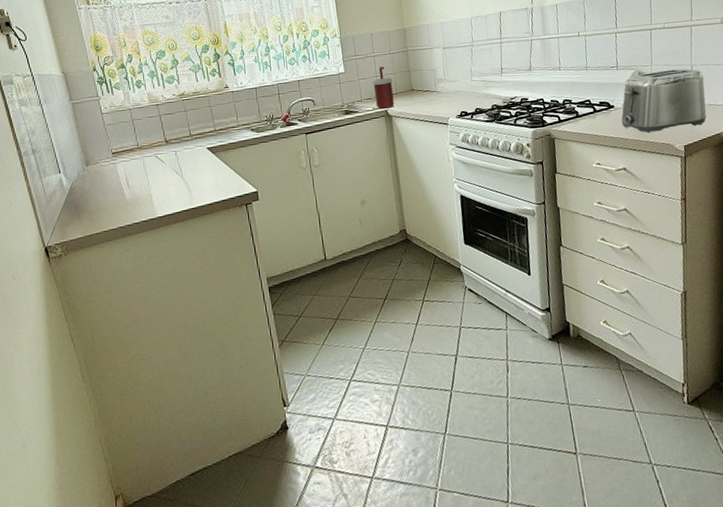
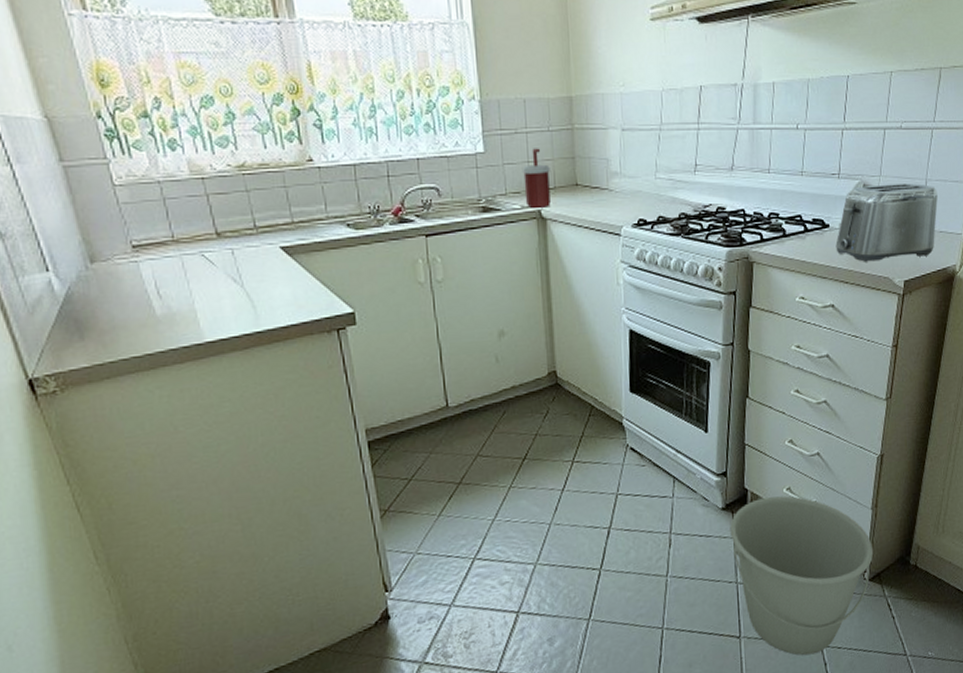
bucket: none [557,328,690,473] -> present [730,495,874,656]

